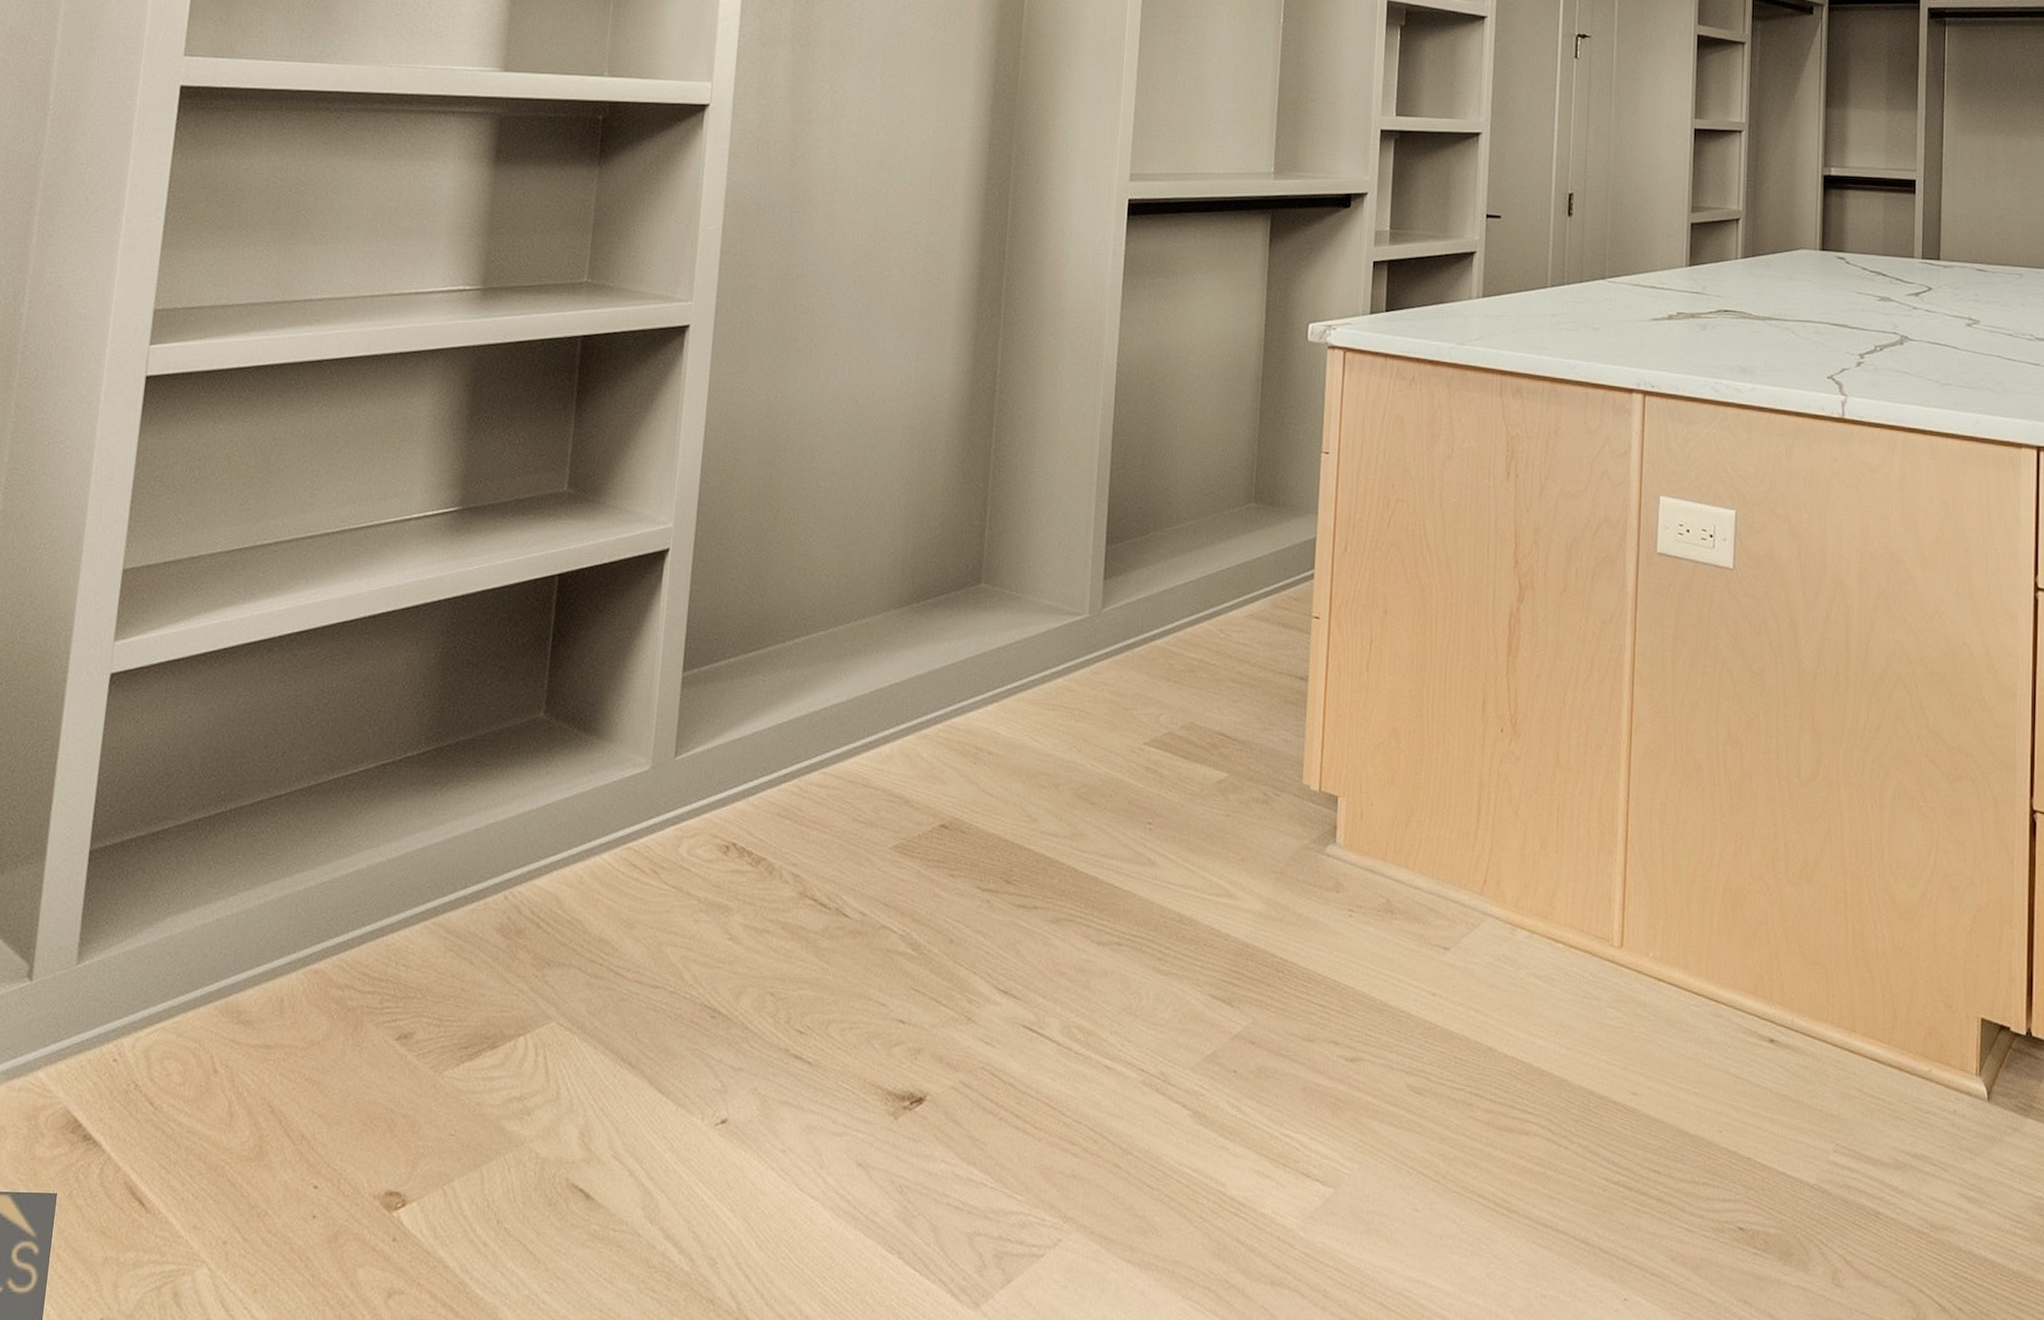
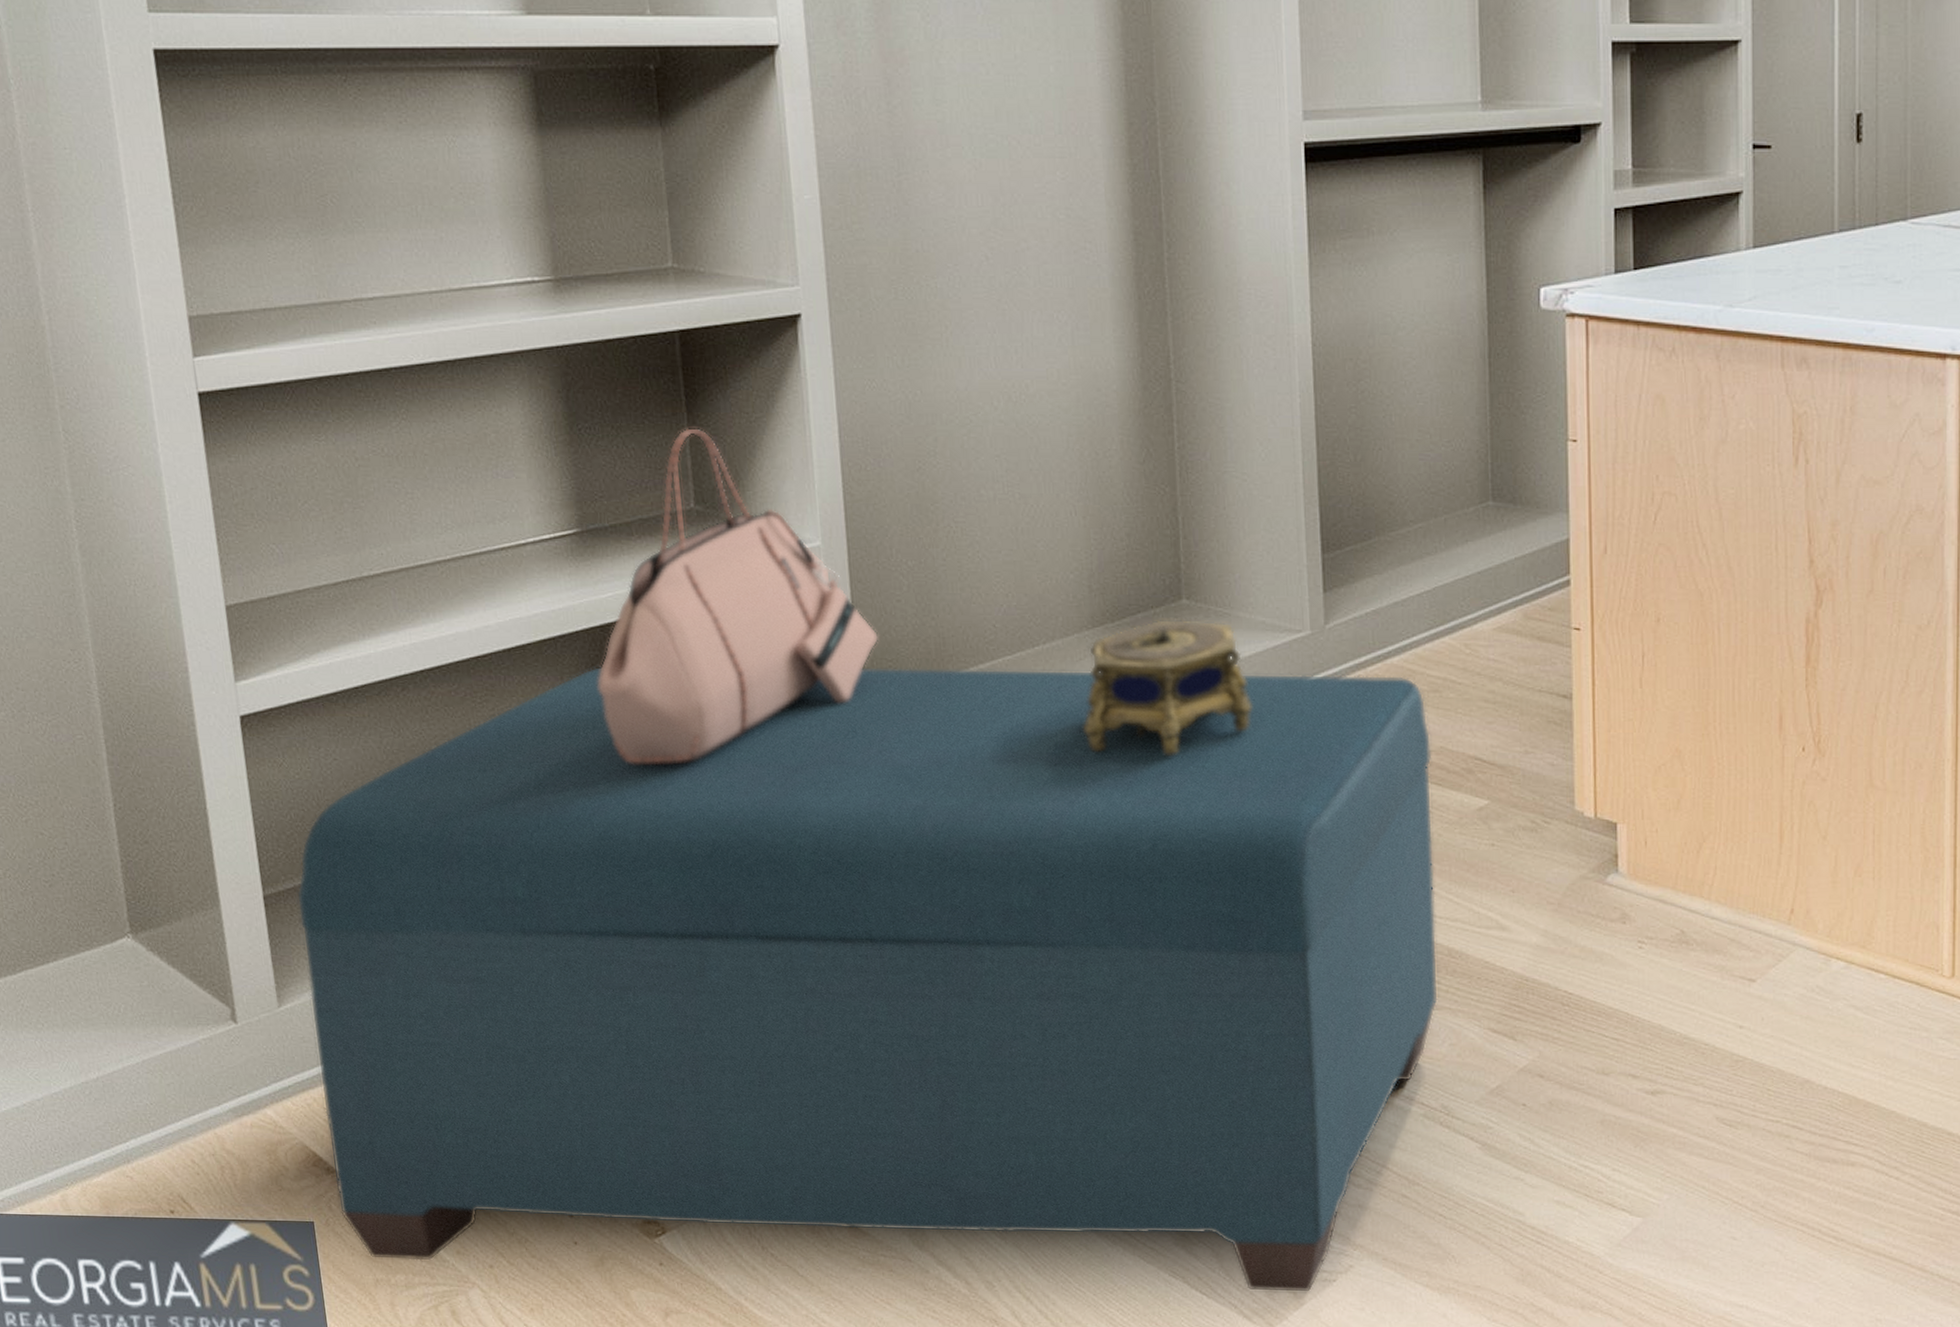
bench: none [86,634,1184,1270] -> present [296,667,1438,1293]
handbag: none [448,420,710,726] -> present [597,428,879,763]
clock: none [880,600,1030,726] -> present [1084,619,1251,755]

